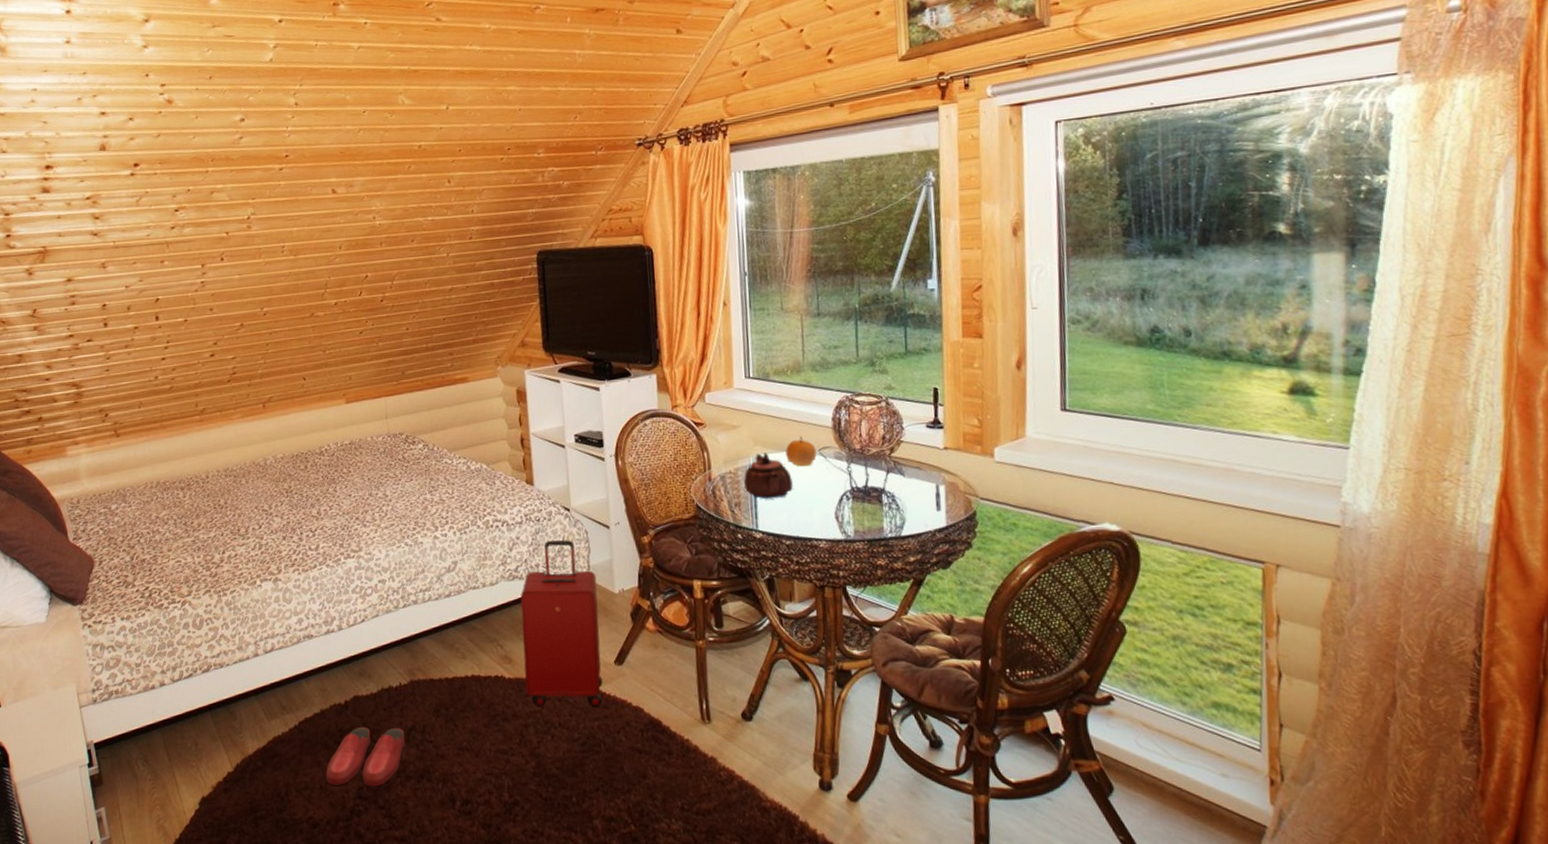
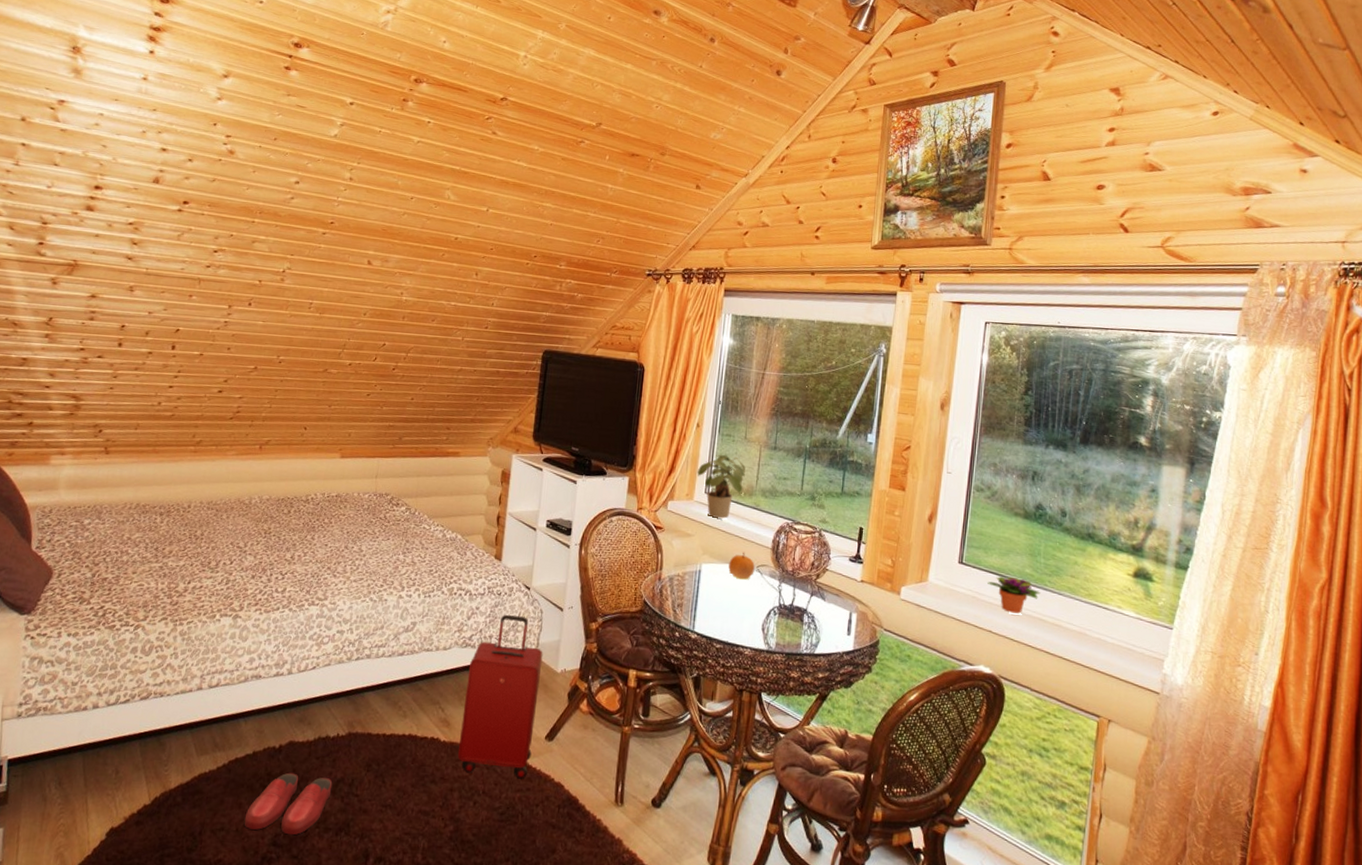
potted plant: none [732,331,789,404] -> present [697,454,746,519]
teapot: present [744,453,793,499] -> none [688,562,731,605]
potted flower: none [1100,417,1170,459] -> present [988,576,1041,615]

